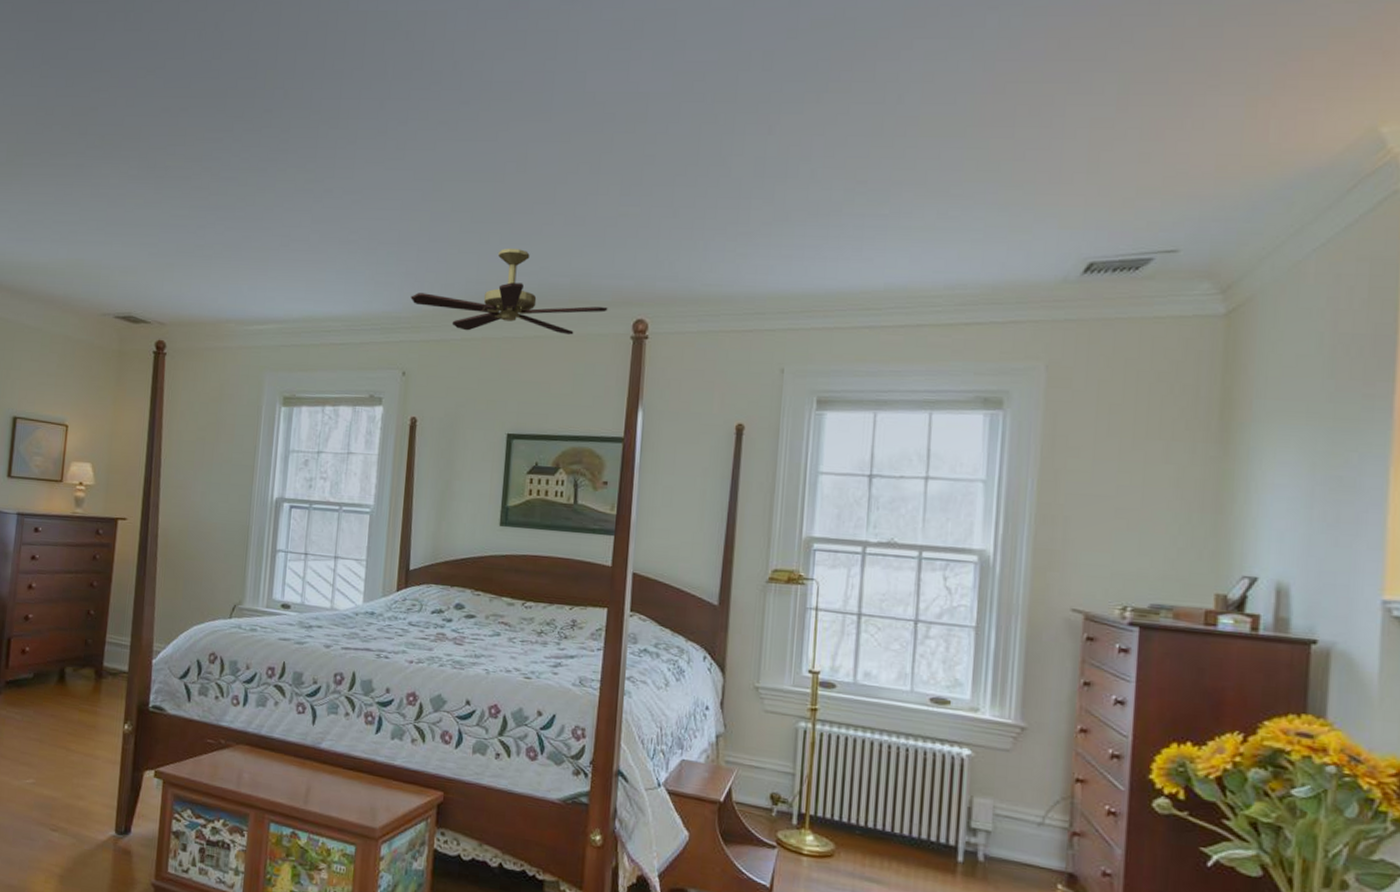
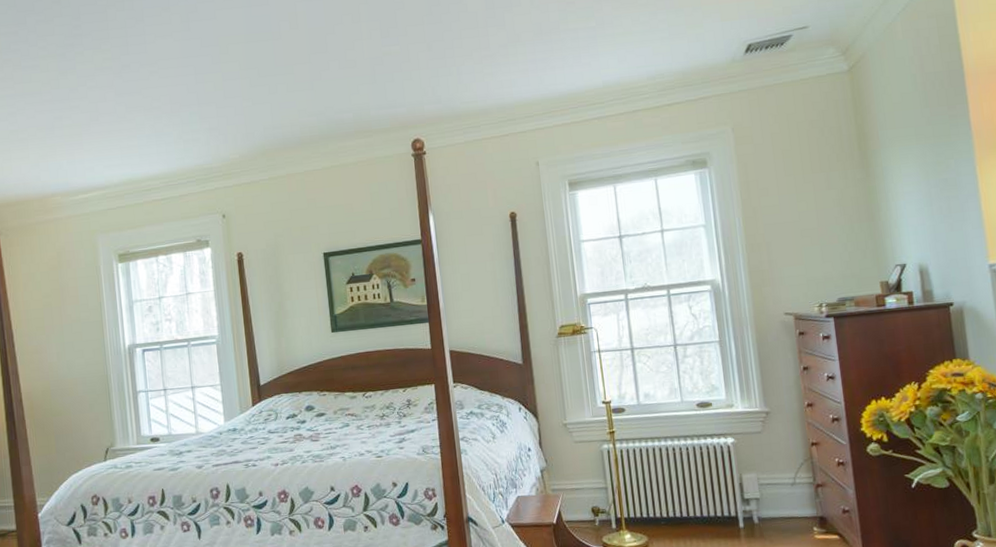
ceiling fan: present [411,249,608,335] -> none [218,94,389,171]

